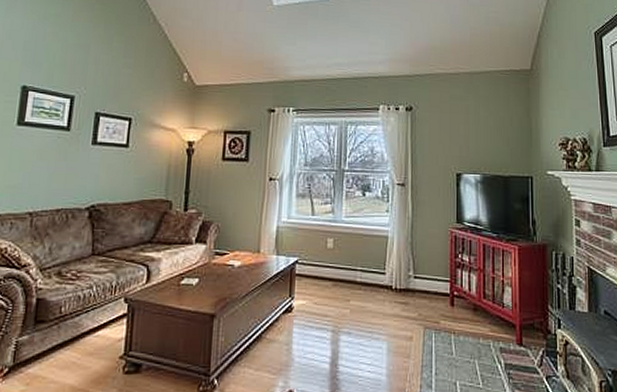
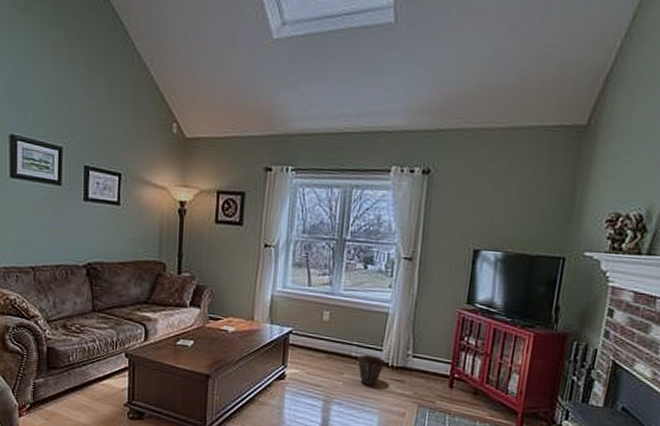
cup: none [363,279,389,311] -> present [358,354,385,386]

